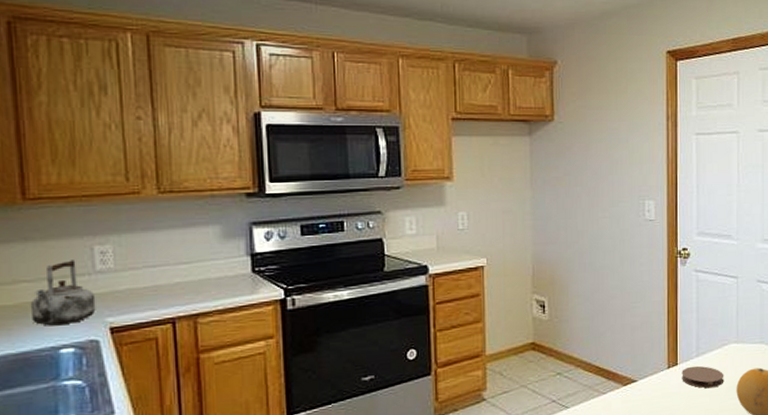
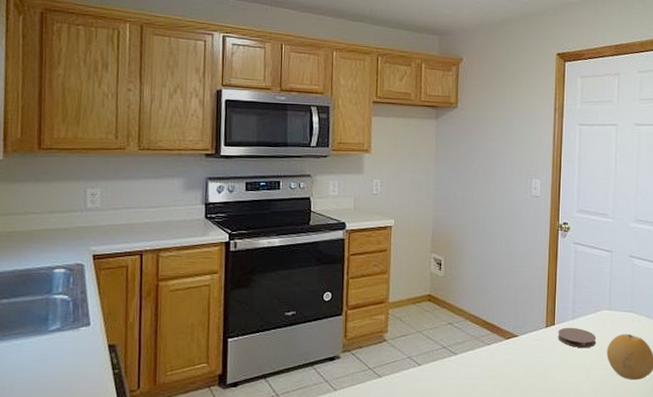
kettle: present [30,260,96,326] -> none [35,198,85,250]

